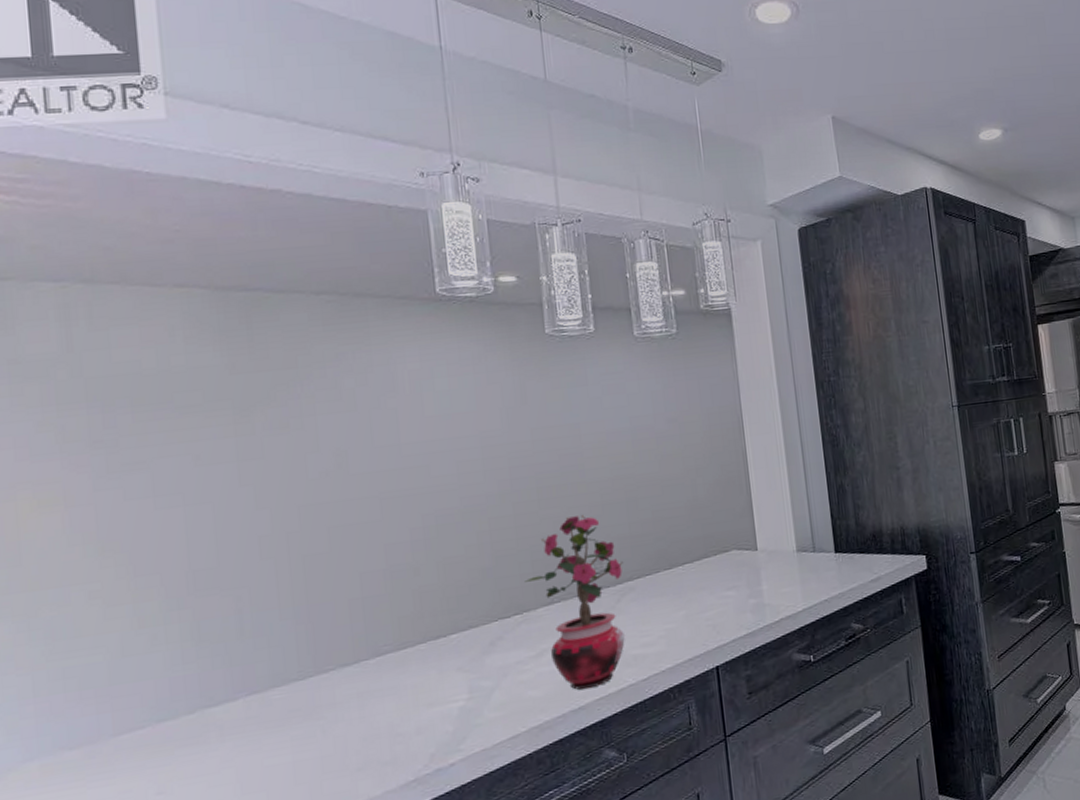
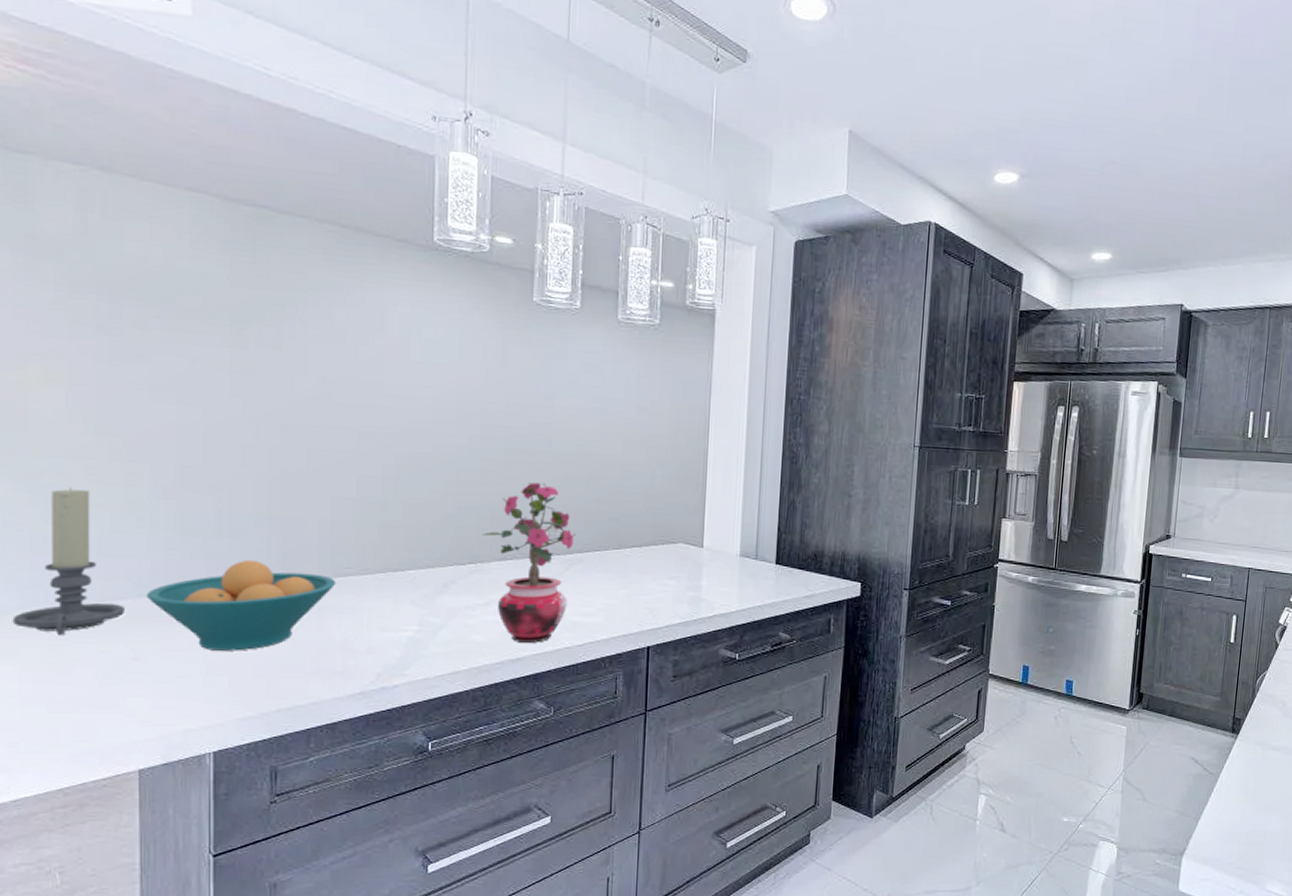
candle holder: none [17,616,144,784] -> present [12,488,125,636]
fruit bowl: none [166,656,375,767] -> present [146,559,336,651]

